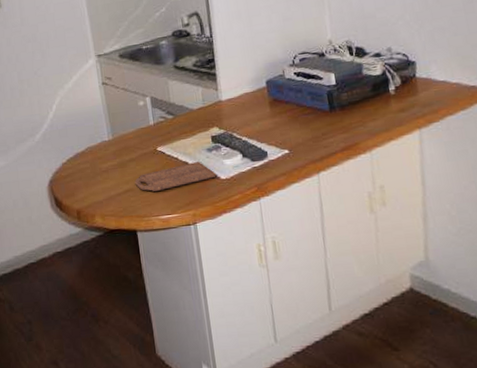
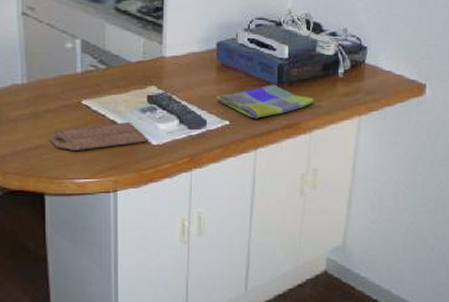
dish towel: none [273,110,369,145] -> present [216,84,314,119]

